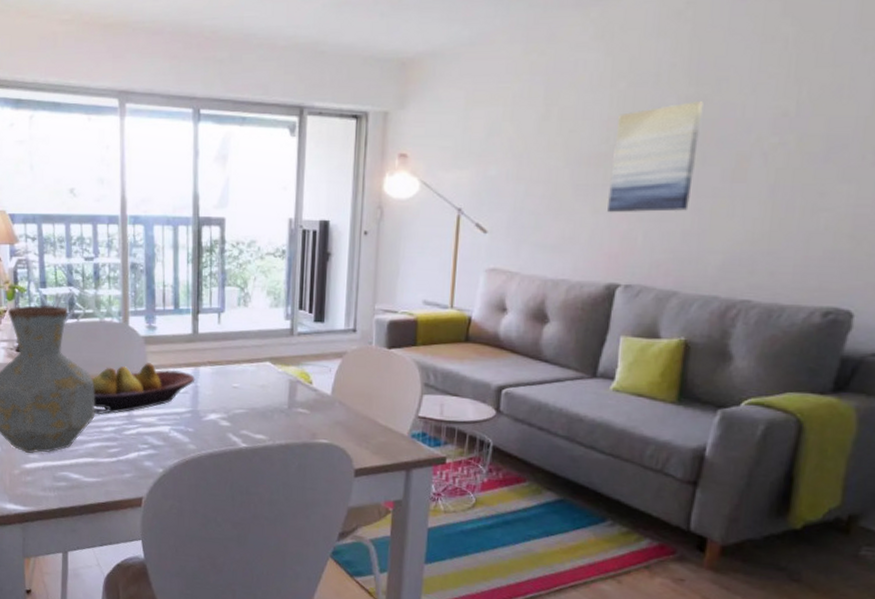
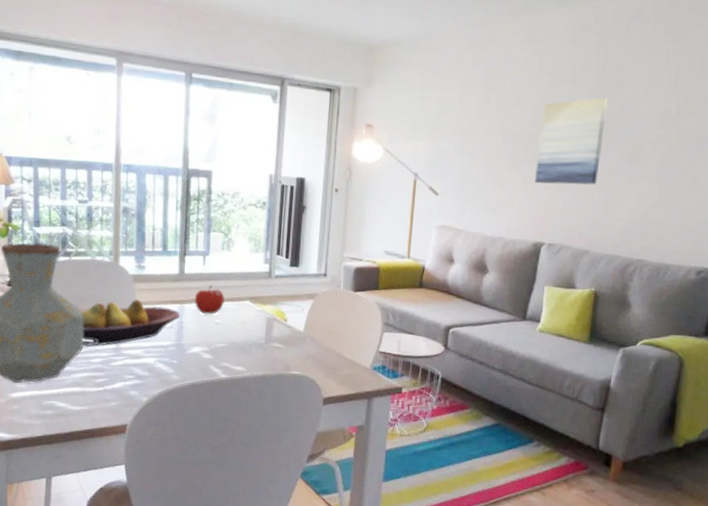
fruit: none [210,345,242,379] -> present [194,285,225,315]

